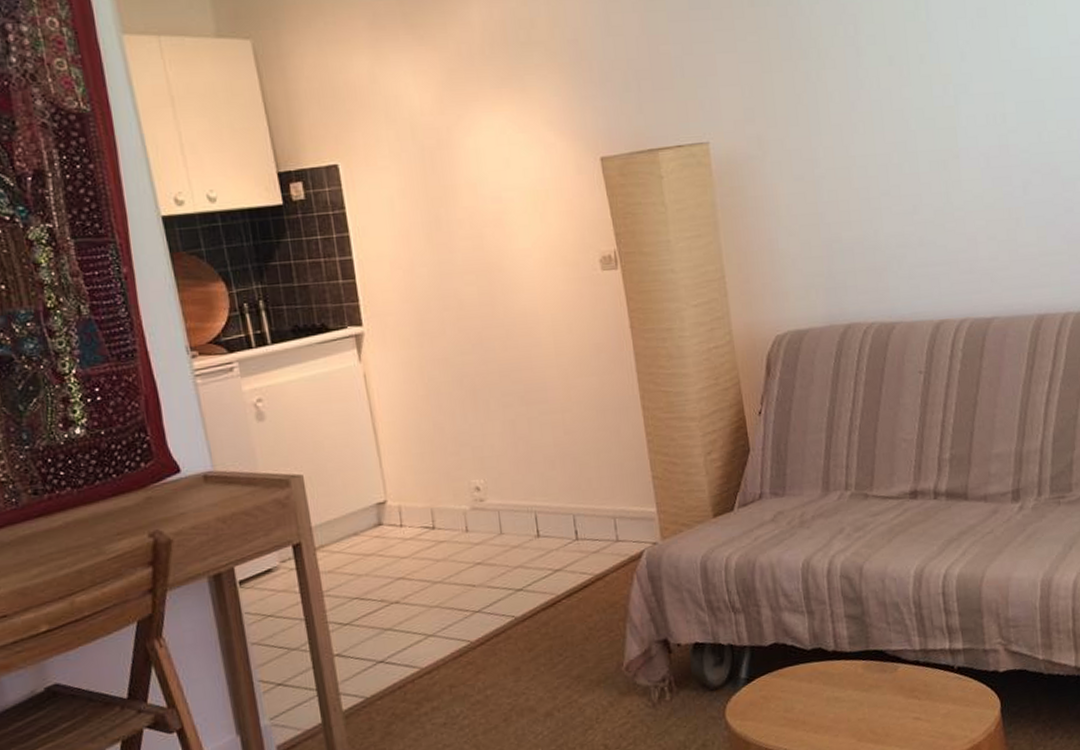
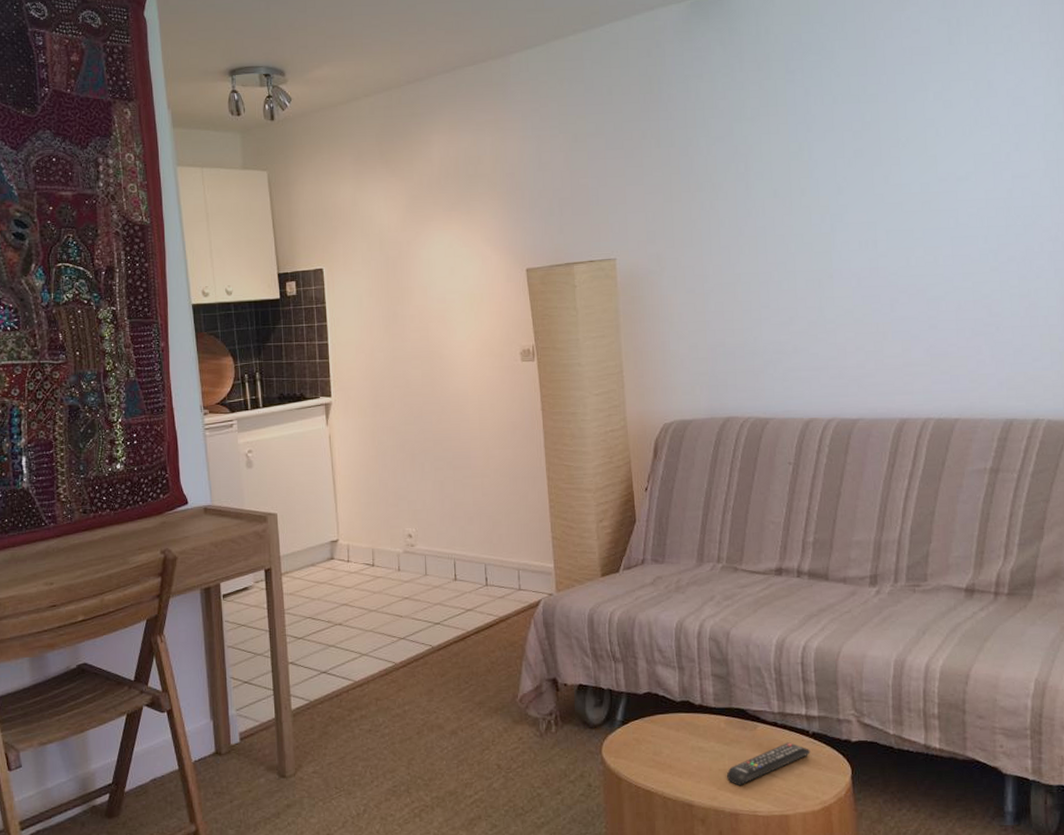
remote control: none [867,680,957,734] -> present [727,742,811,785]

